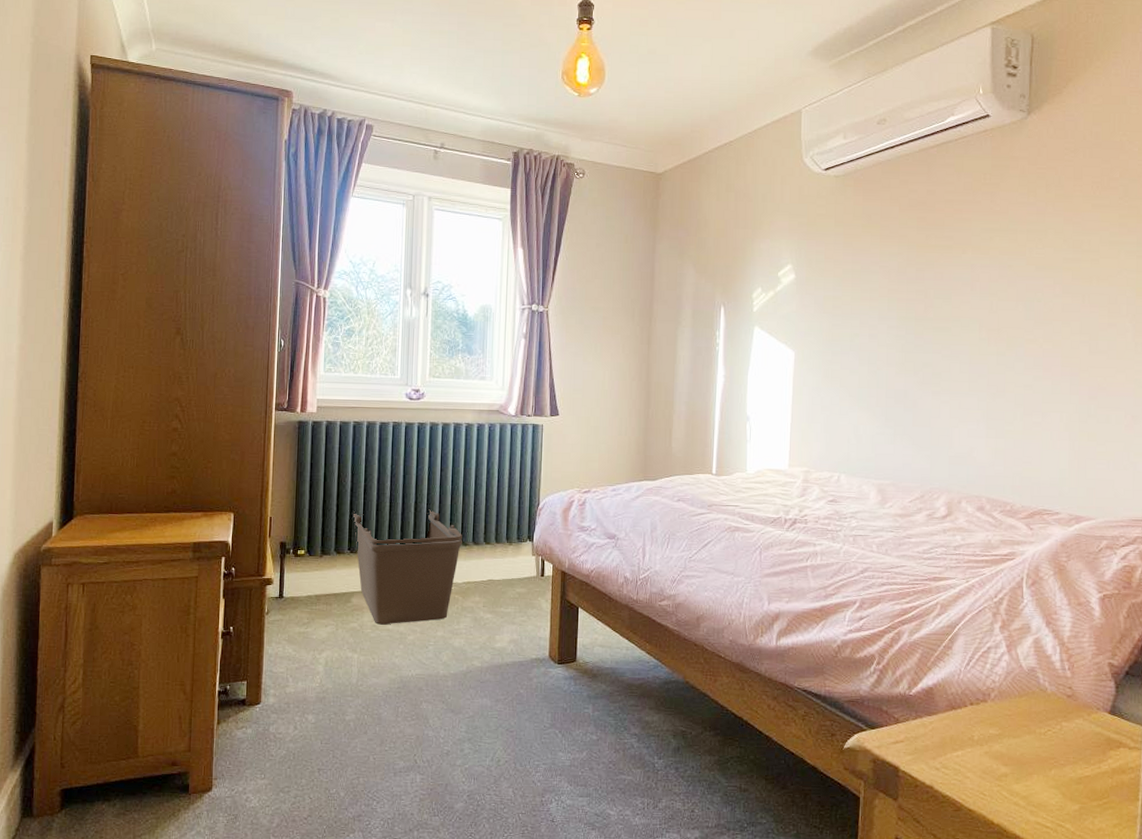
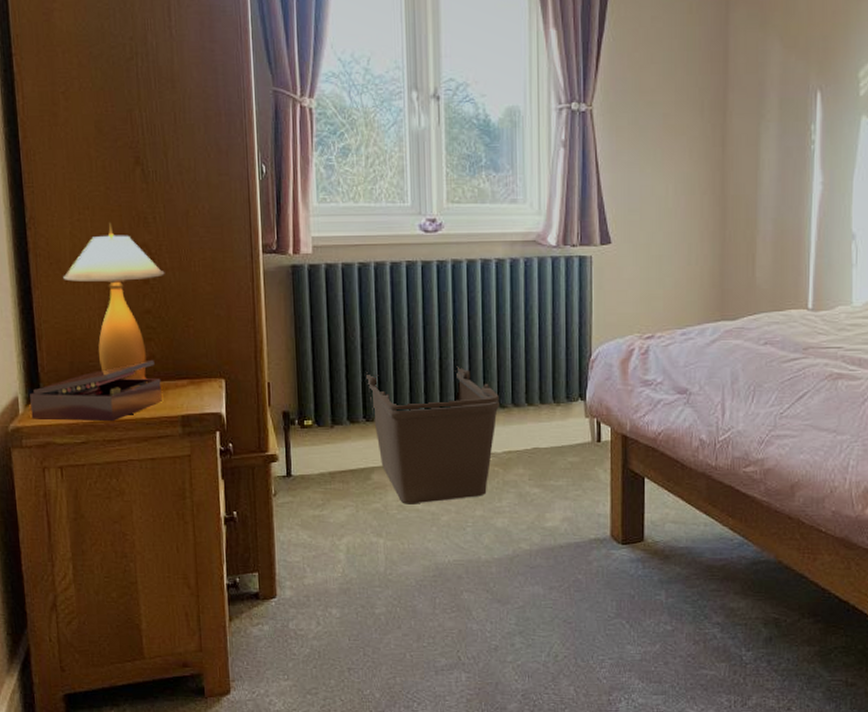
jewelry box: none [62,494,179,546] -> present [30,359,162,422]
table lamp: none [105,379,192,511] -> present [63,222,165,380]

